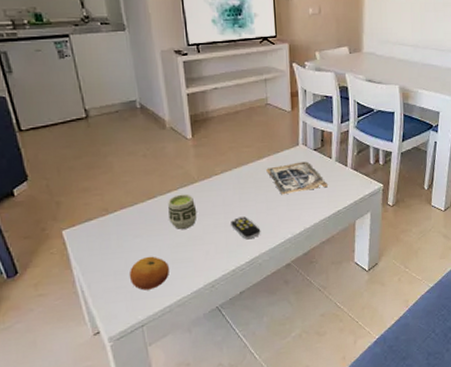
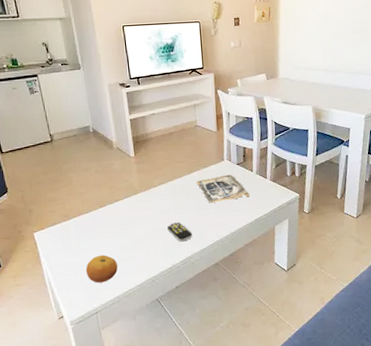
cup: present [168,194,197,229] -> none [116,203,140,233]

